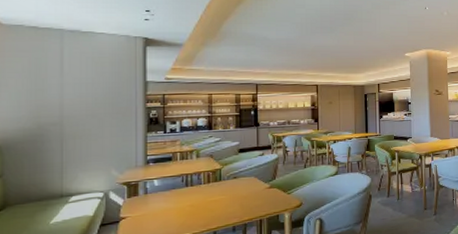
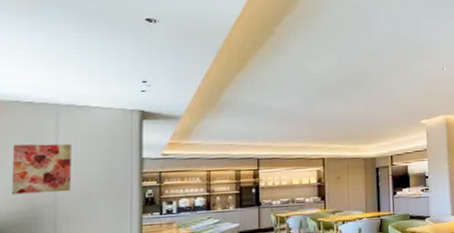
wall art: none [16,65,76,113] -> present [11,143,71,195]

